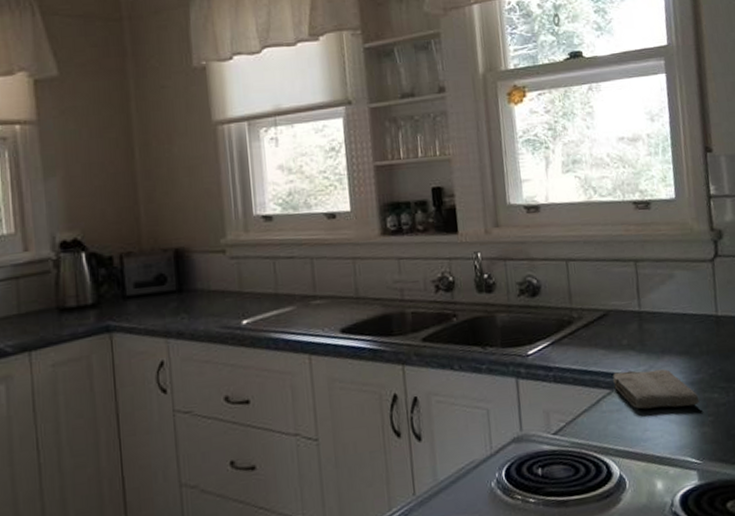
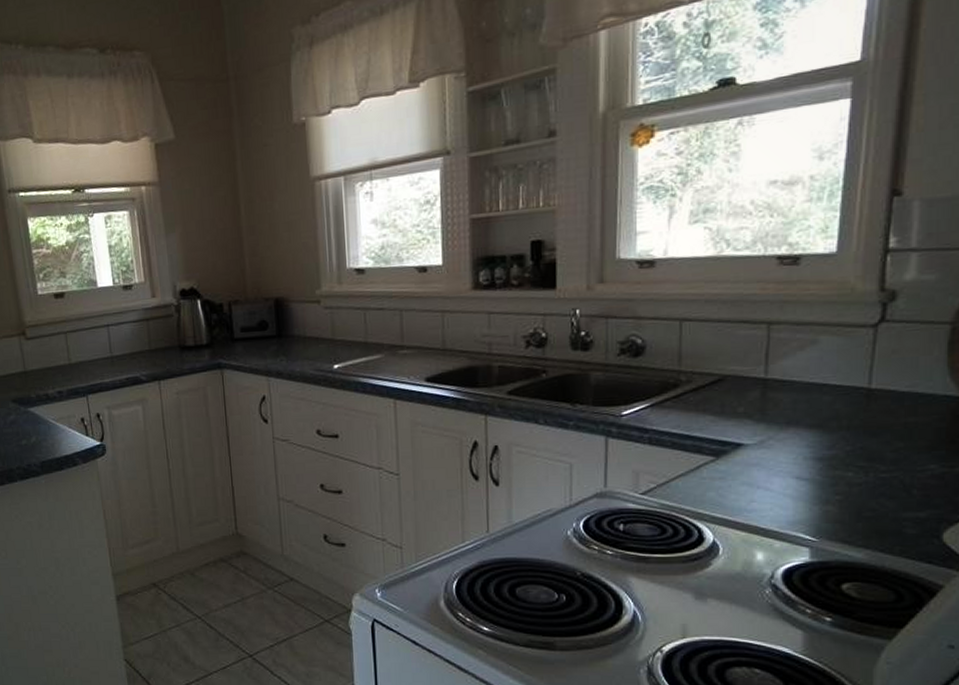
washcloth: present [613,369,700,410] -> none [720,439,827,483]

